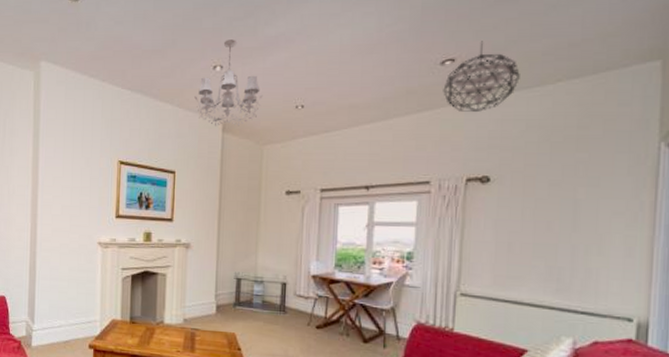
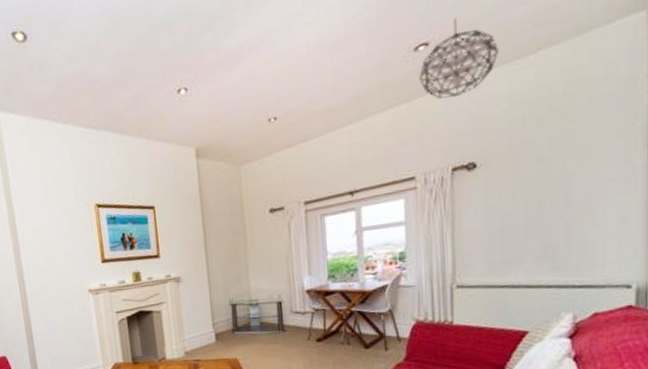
chandelier: present [194,39,263,126] -> none [162,58,233,153]

